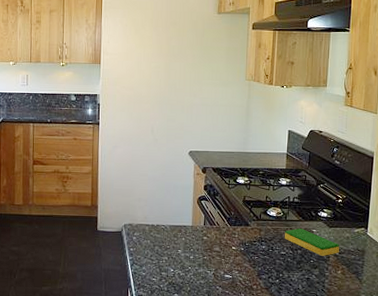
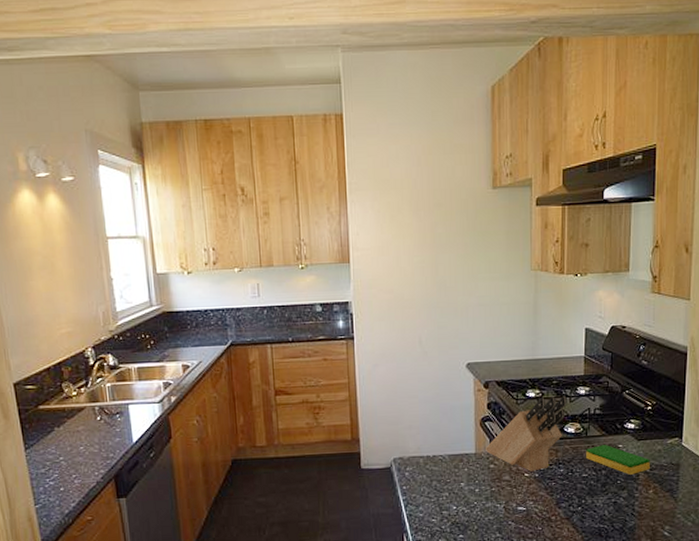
knife block: none [201,184,271,246] -> present [486,396,567,472]

